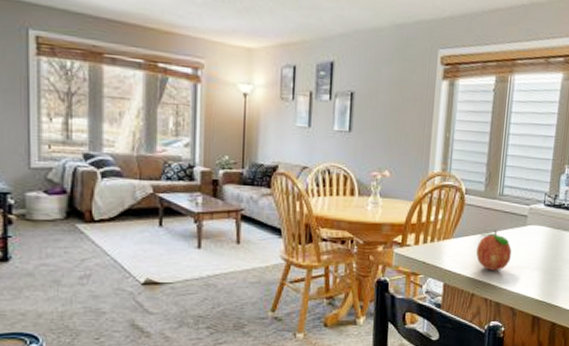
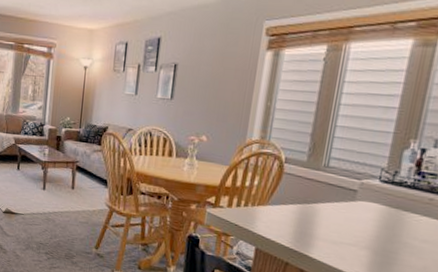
fruit: present [476,230,512,270] -> none [293,201,336,244]

